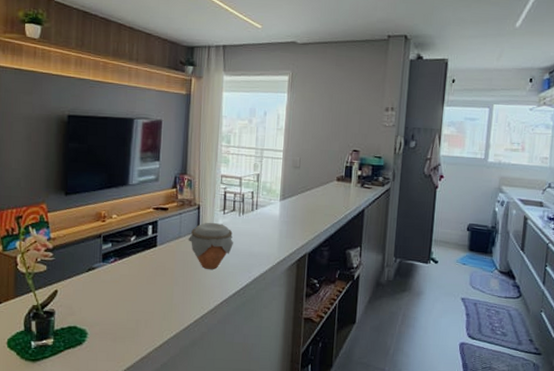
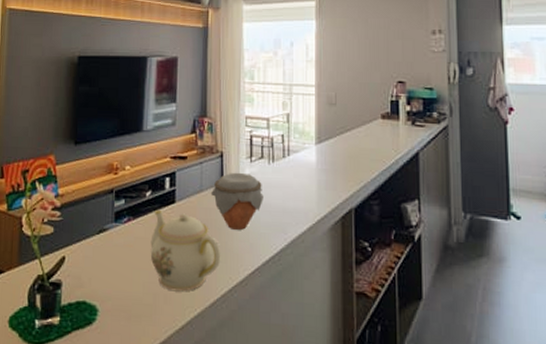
teapot: none [134,253,195,319] -> present [150,210,221,292]

